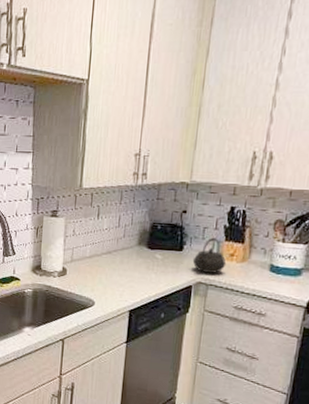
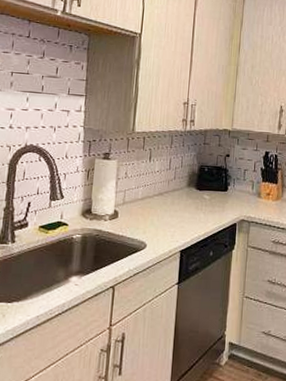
kettle: present [192,237,227,273] -> none [236,178,264,211]

